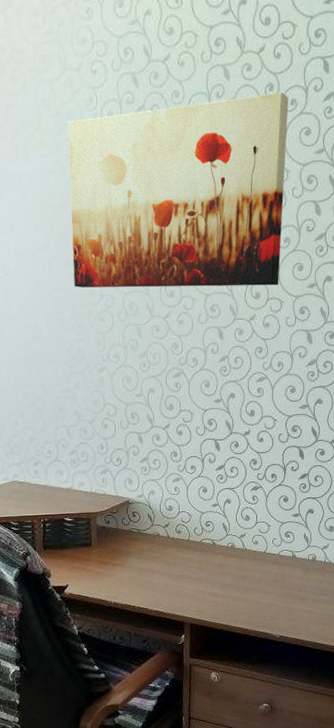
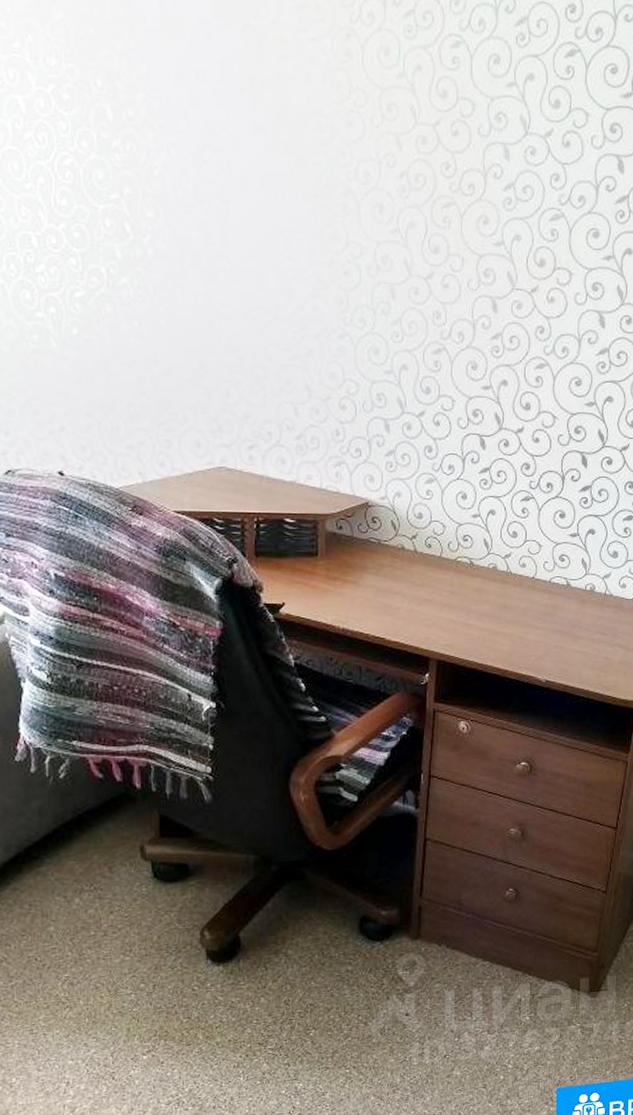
wall art: present [67,93,289,288] -> none [313,16,594,253]

